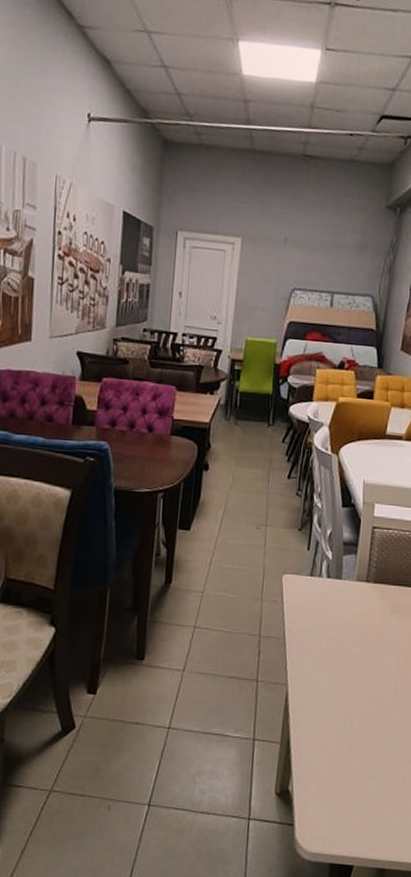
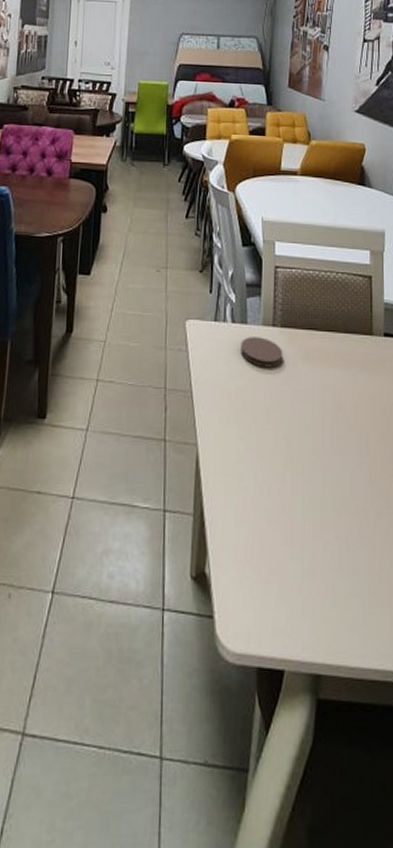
coaster: none [333,591,374,619] -> present [240,337,283,367]

